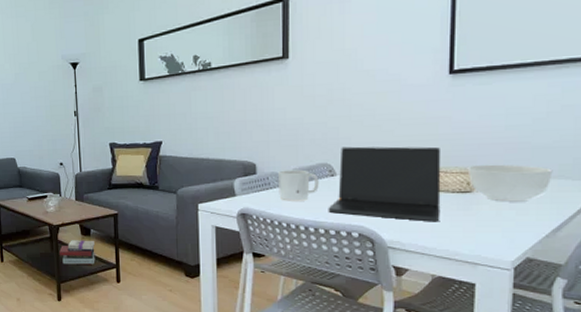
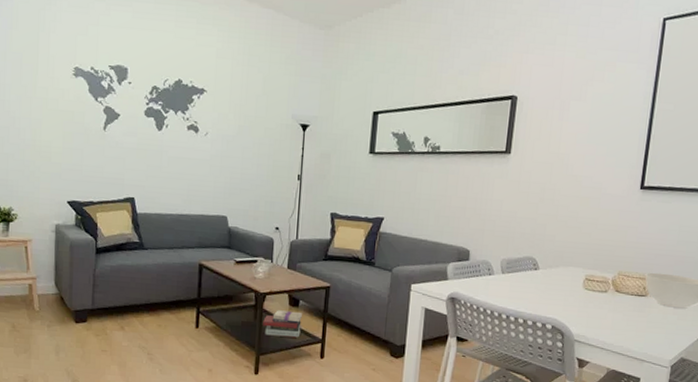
mug: present [278,169,319,201] -> none [487,259,524,291]
laptop: present [328,146,441,222] -> none [528,243,626,321]

